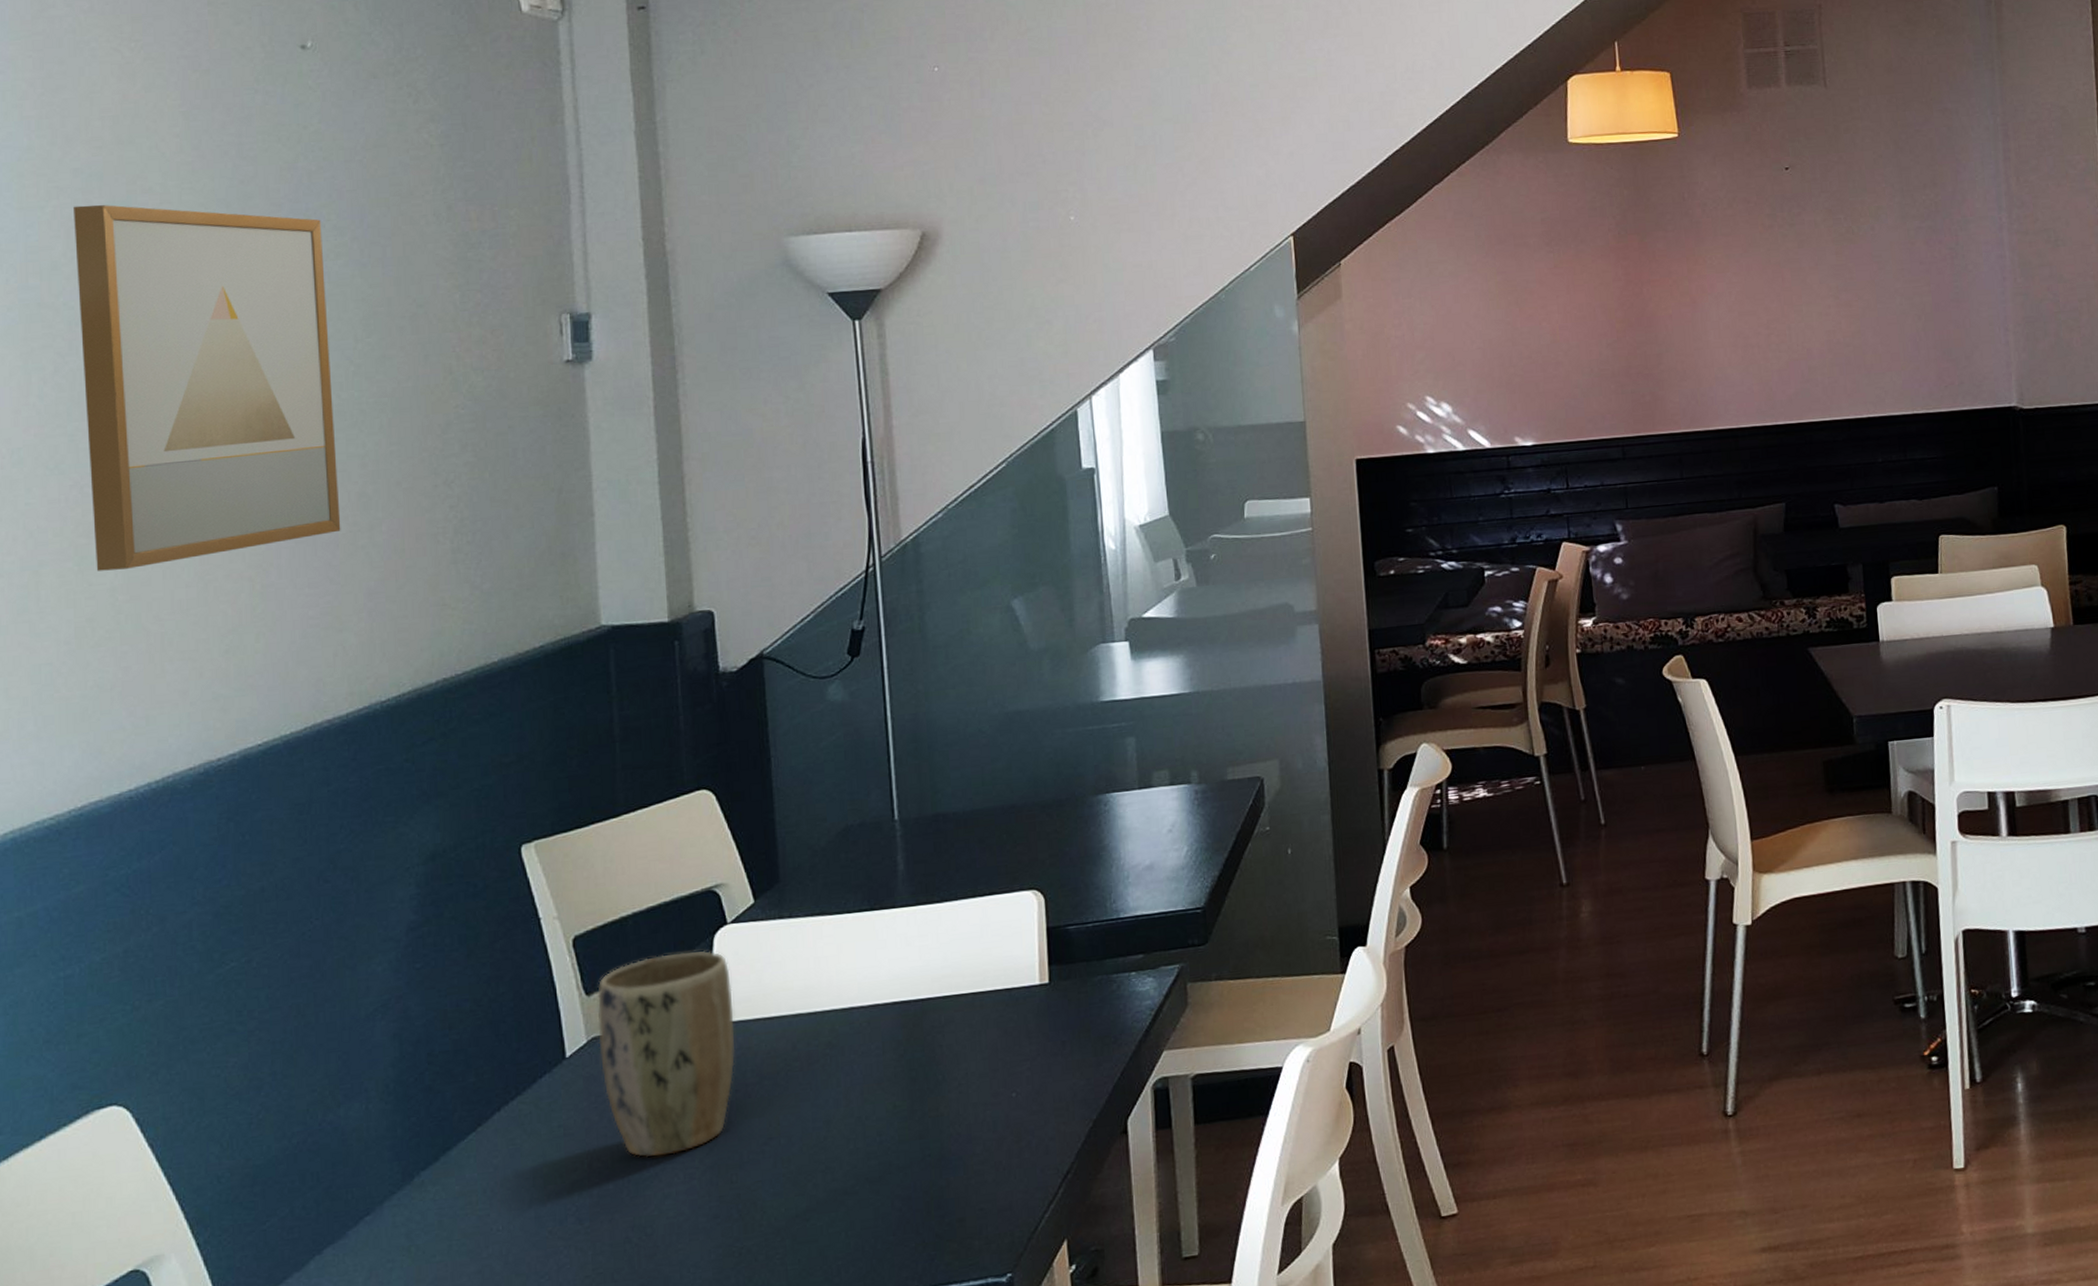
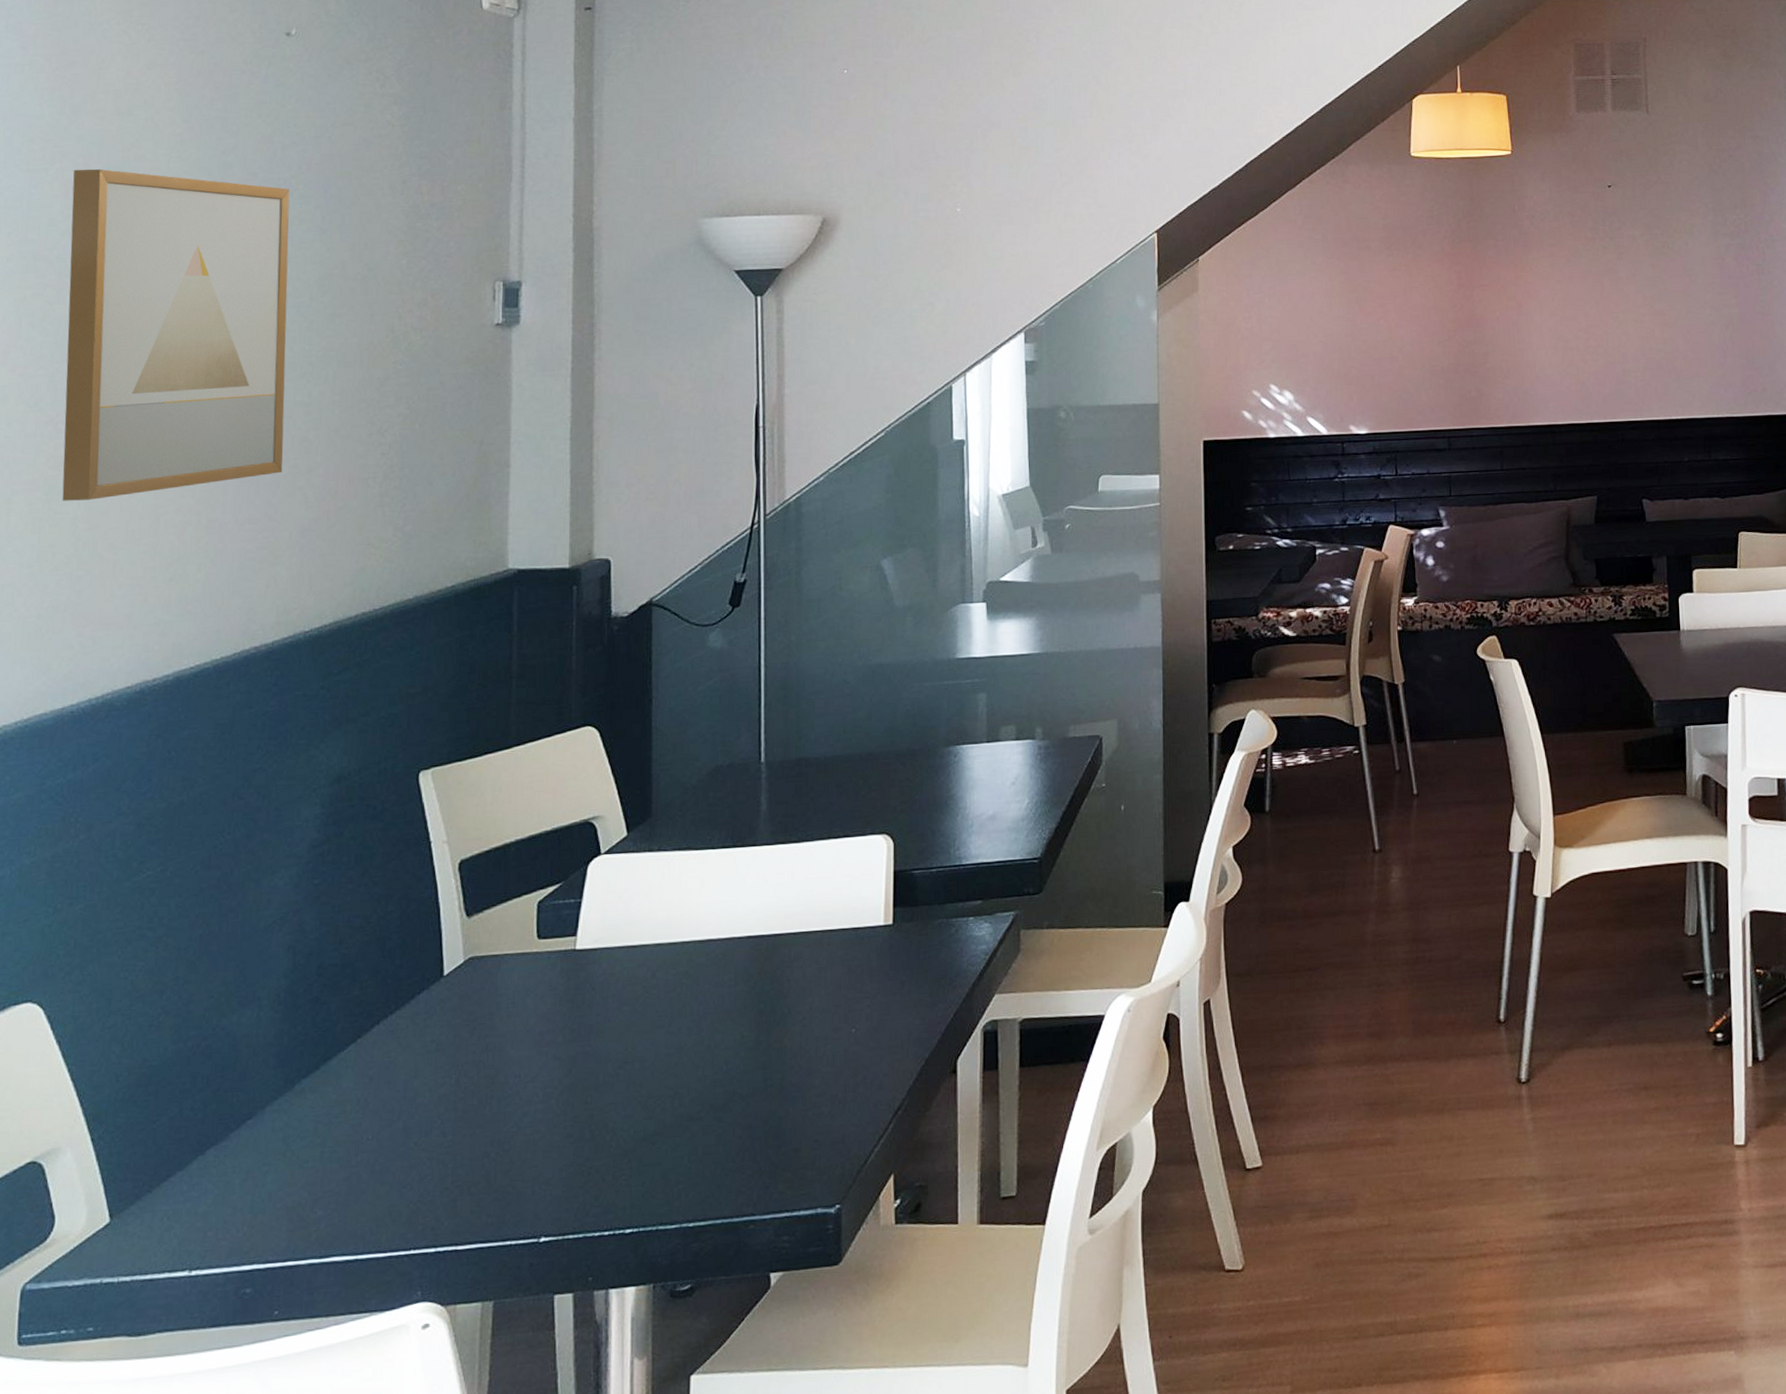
plant pot: present [597,950,736,1158] -> none [474,878,601,1076]

